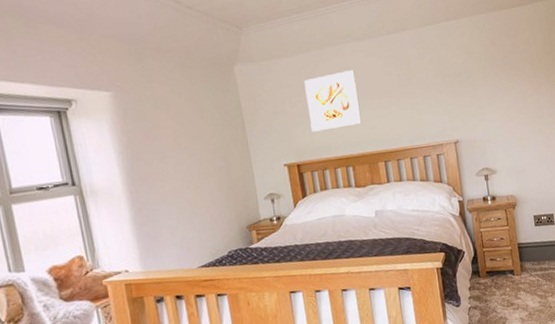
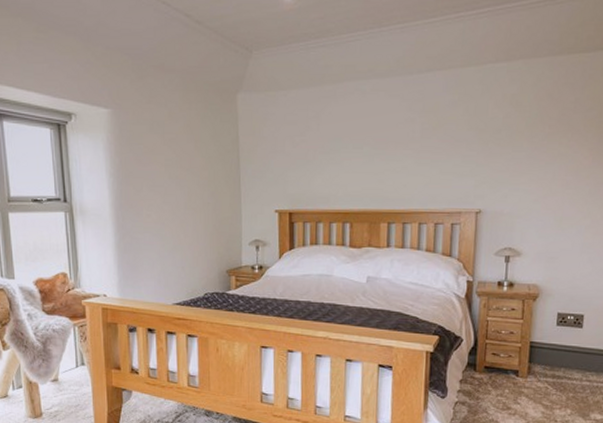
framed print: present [304,70,362,132] -> none [310,112,371,179]

